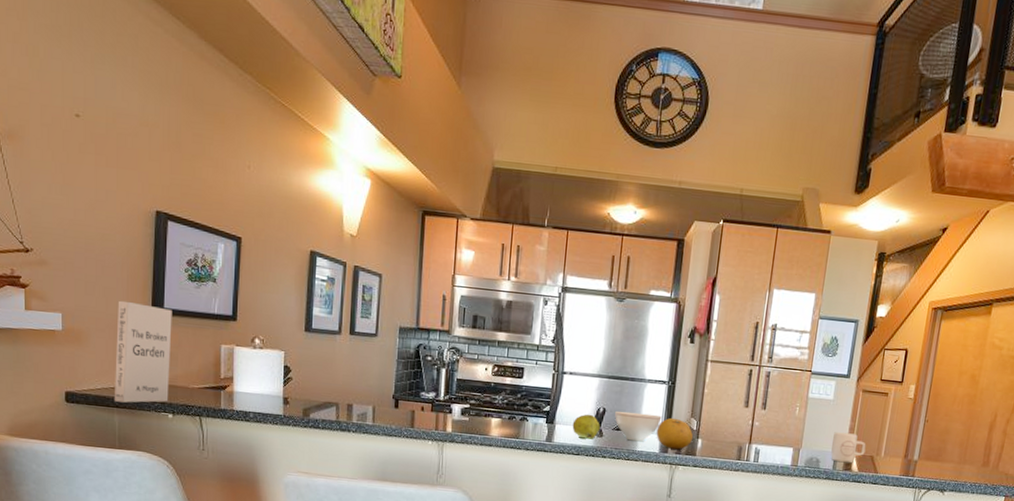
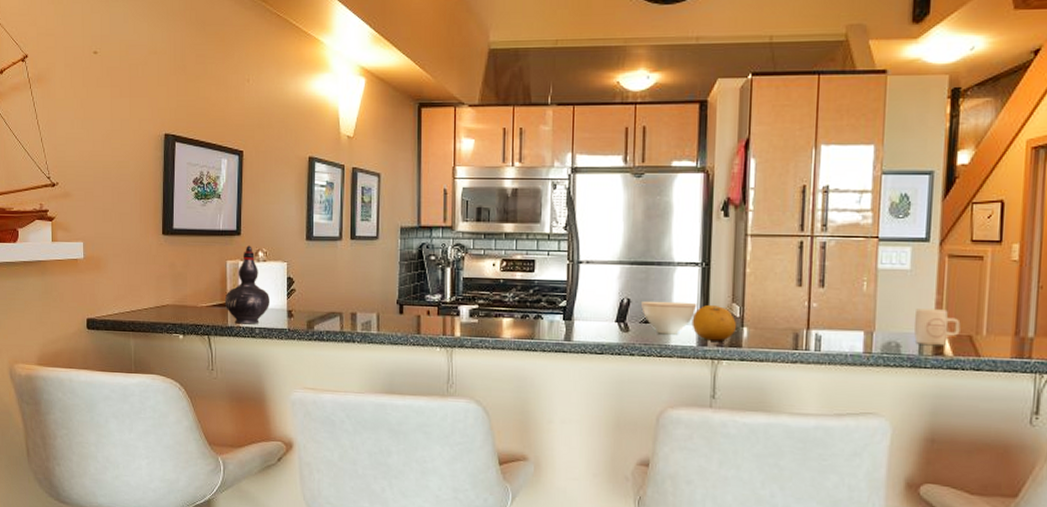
book: present [114,300,172,403] -> none [129,224,181,326]
decorative bottle: none [218,331,266,409] -> present [224,245,271,325]
fruit: present [572,414,600,440] -> none [593,306,625,336]

